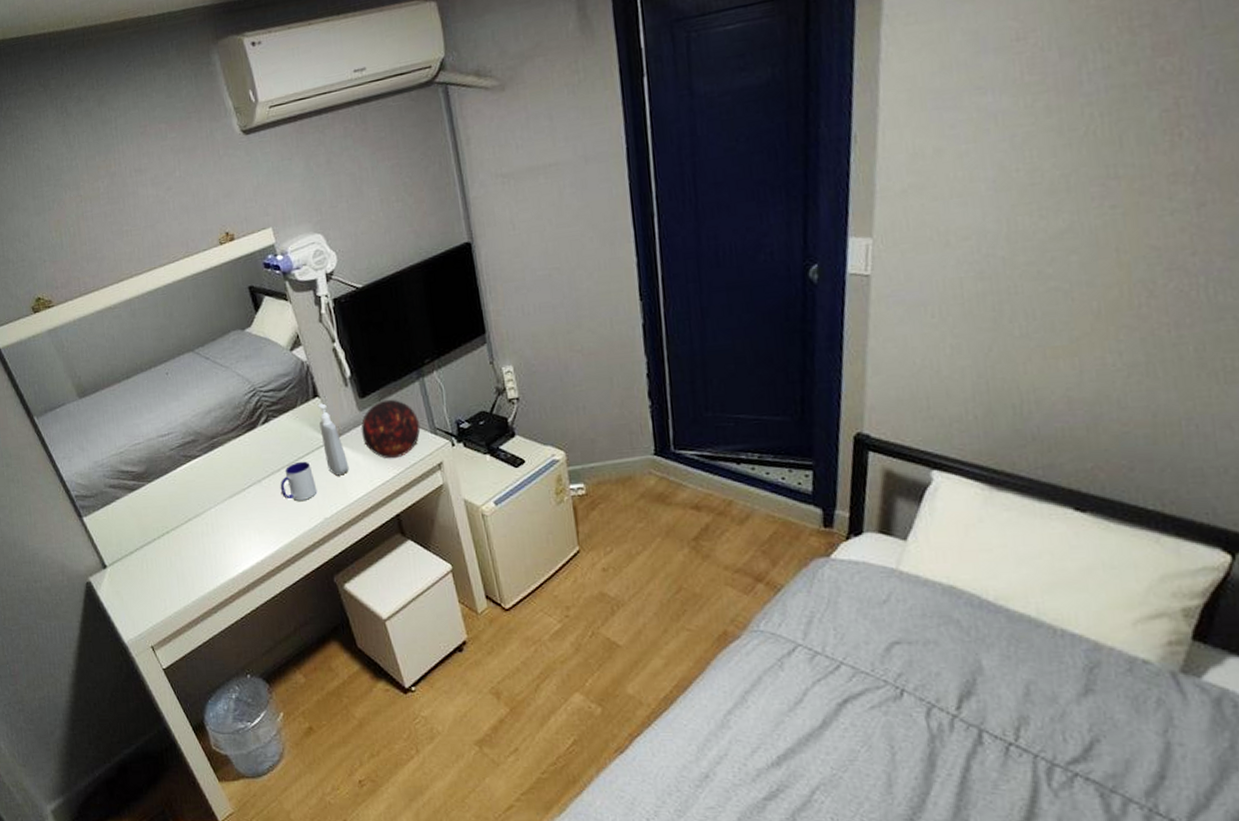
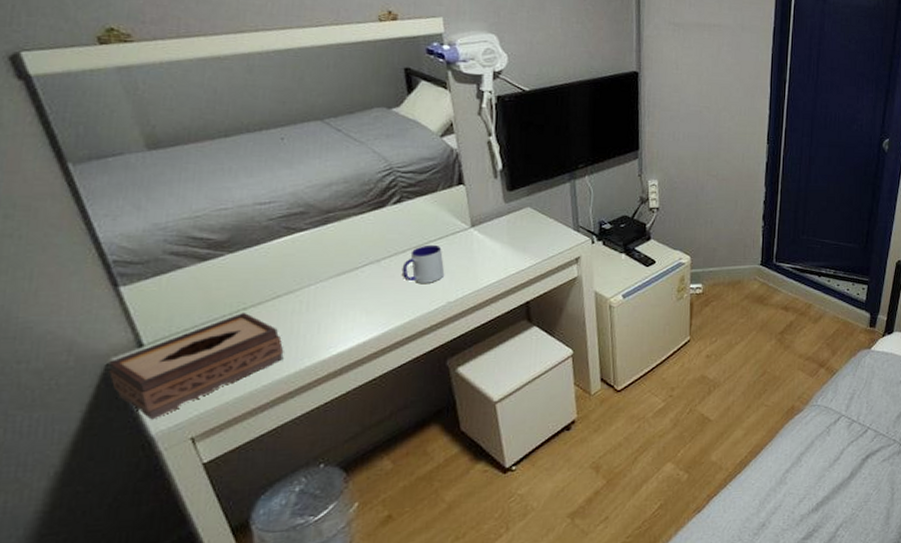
tissue box: none [87,535,203,630] -> present [108,312,284,420]
soap dispenser: present [317,403,349,476] -> none [459,191,484,262]
decorative orb: present [361,399,421,459] -> none [503,195,565,250]

